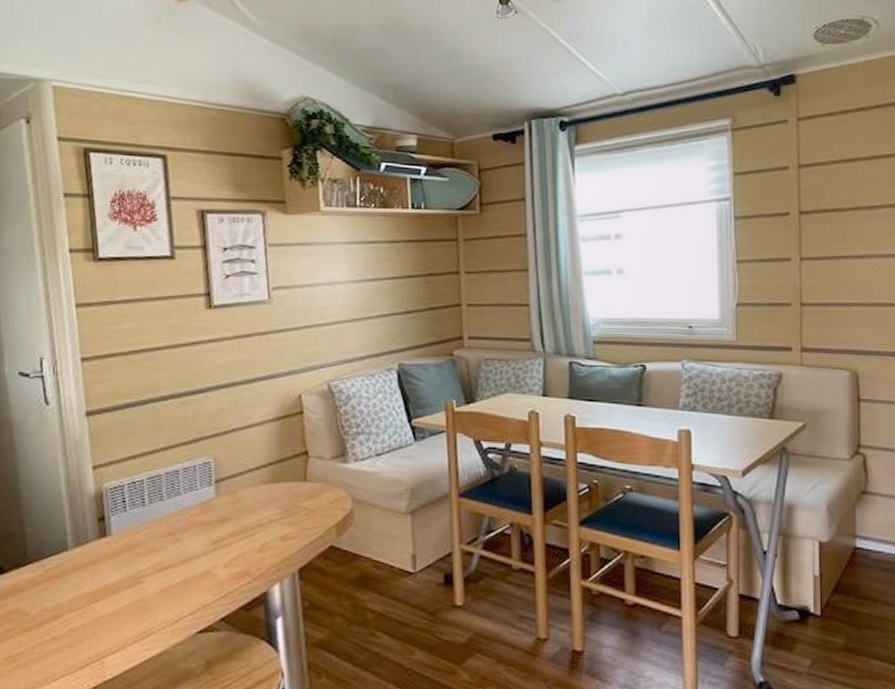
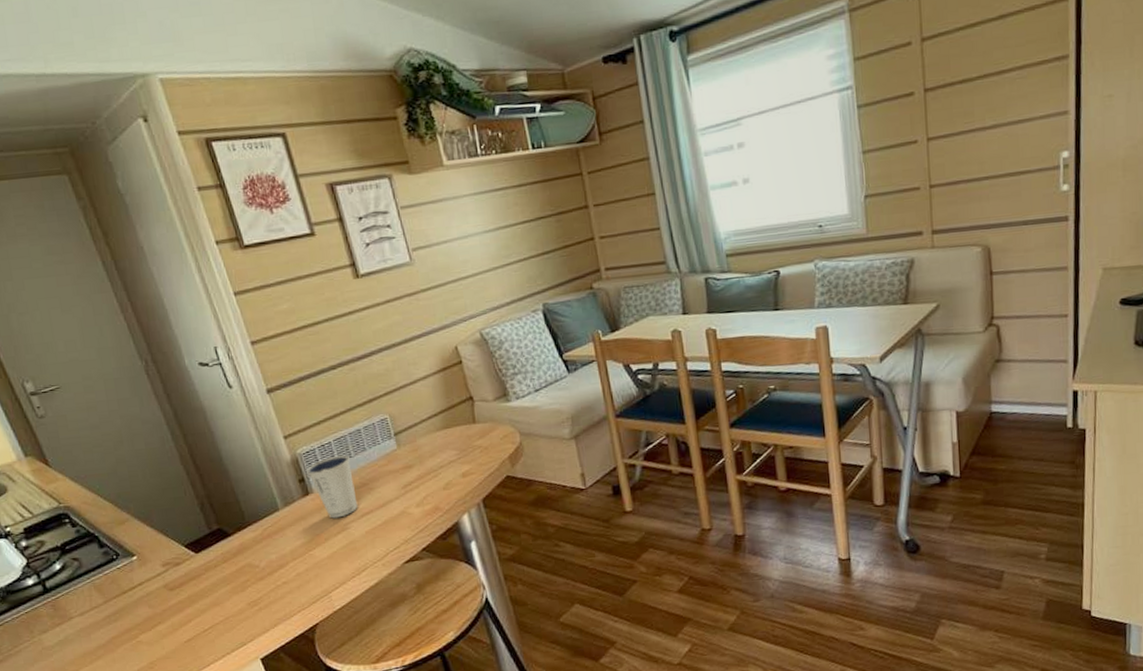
dixie cup: none [109,496,160,569] -> present [306,455,358,519]

